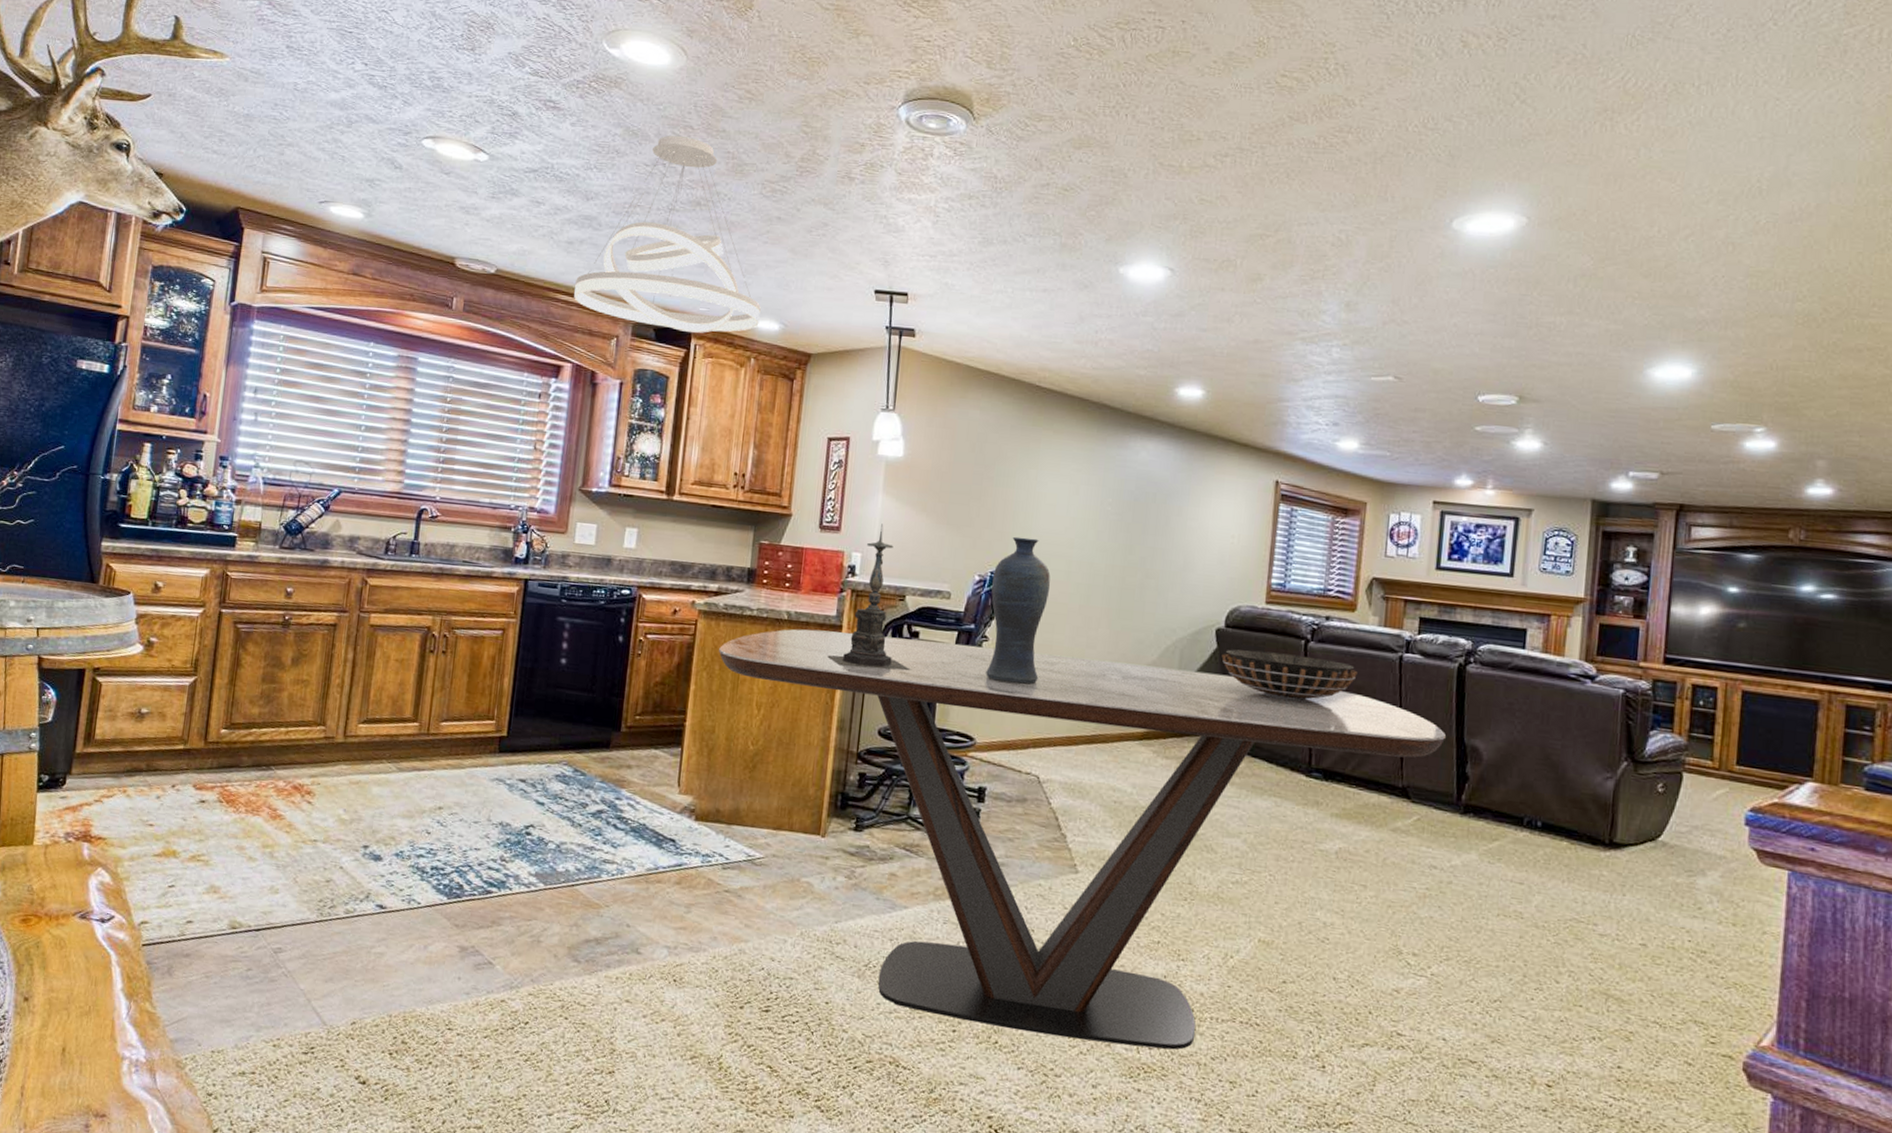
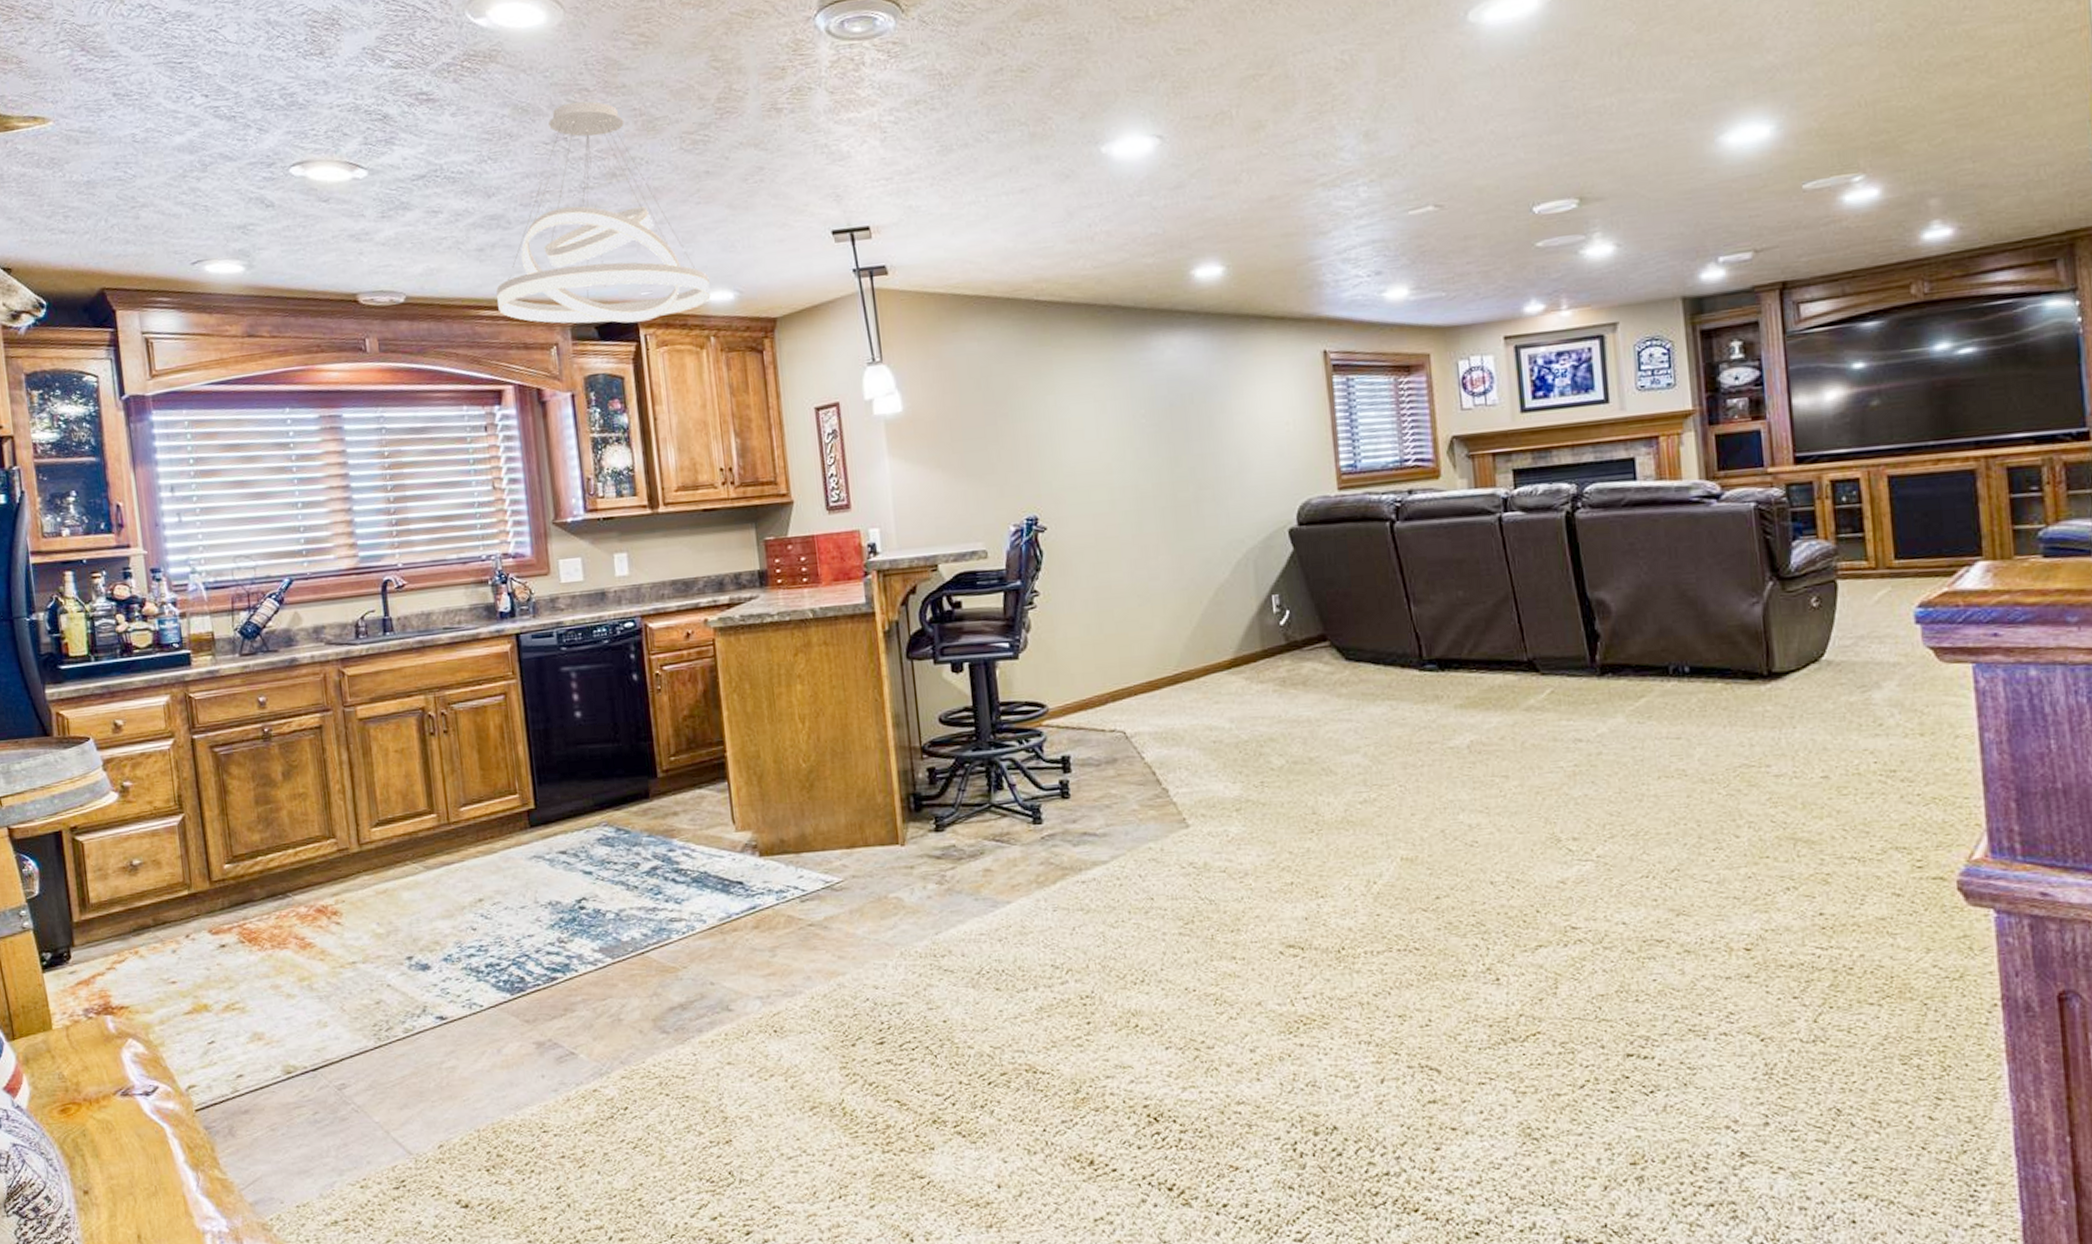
dining table: present [719,629,1447,1050] -> none [745,568,1567,1010]
candle holder: present [827,524,911,671] -> none [866,491,961,657]
vase: present [986,536,1051,684] -> none [1029,471,1103,637]
decorative bowl: present [1221,649,1358,701] -> none [1300,537,1455,592]

